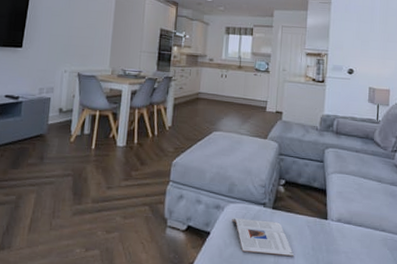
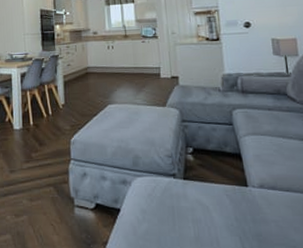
magazine: present [232,217,294,257] -> none [141,191,215,230]

